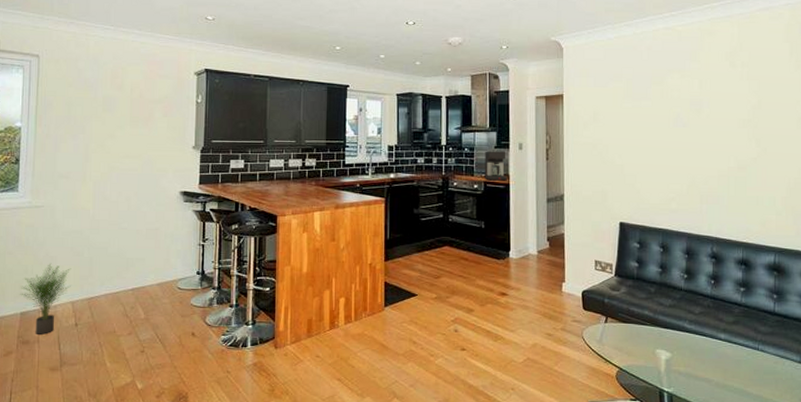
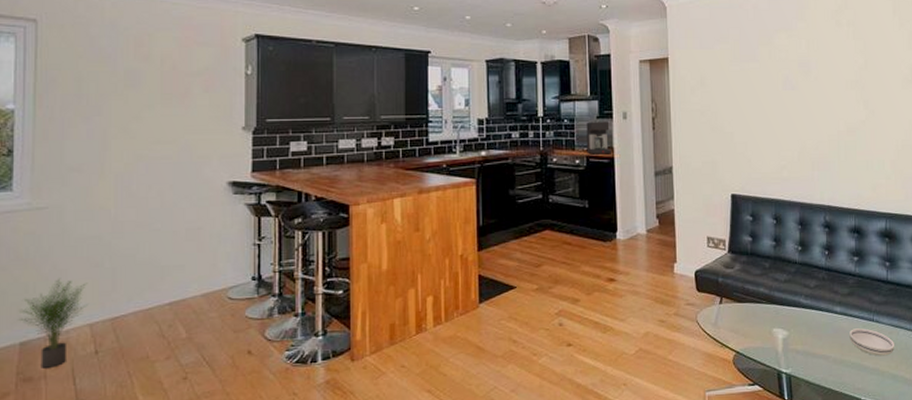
bowl: none [733,356,779,384] -> present [849,328,894,356]

